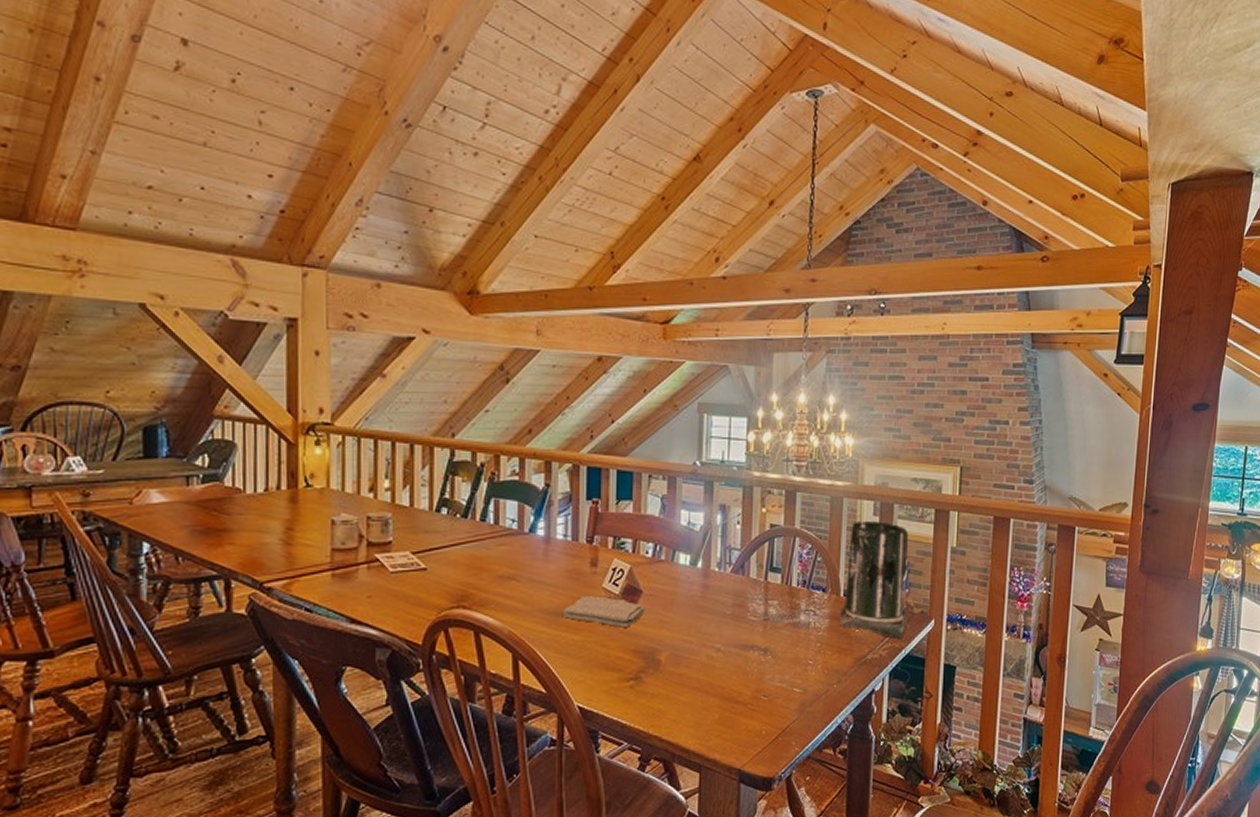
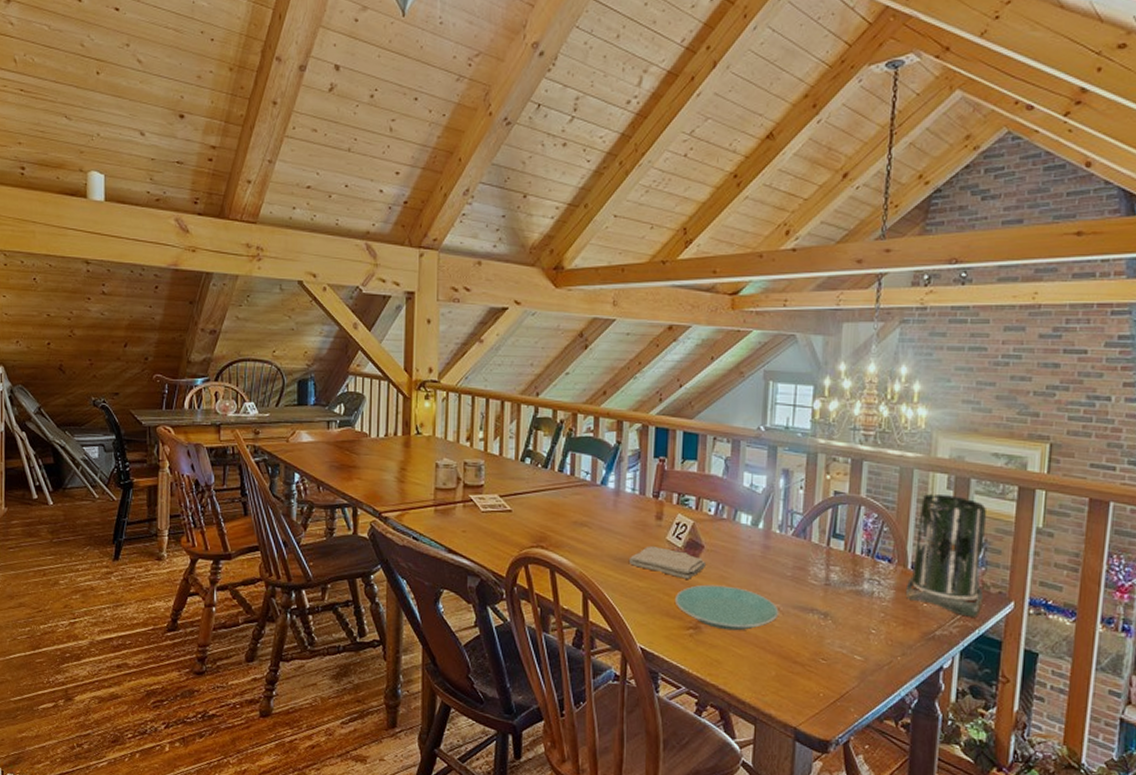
plate: none [613,630,720,678] -> present [674,584,779,631]

